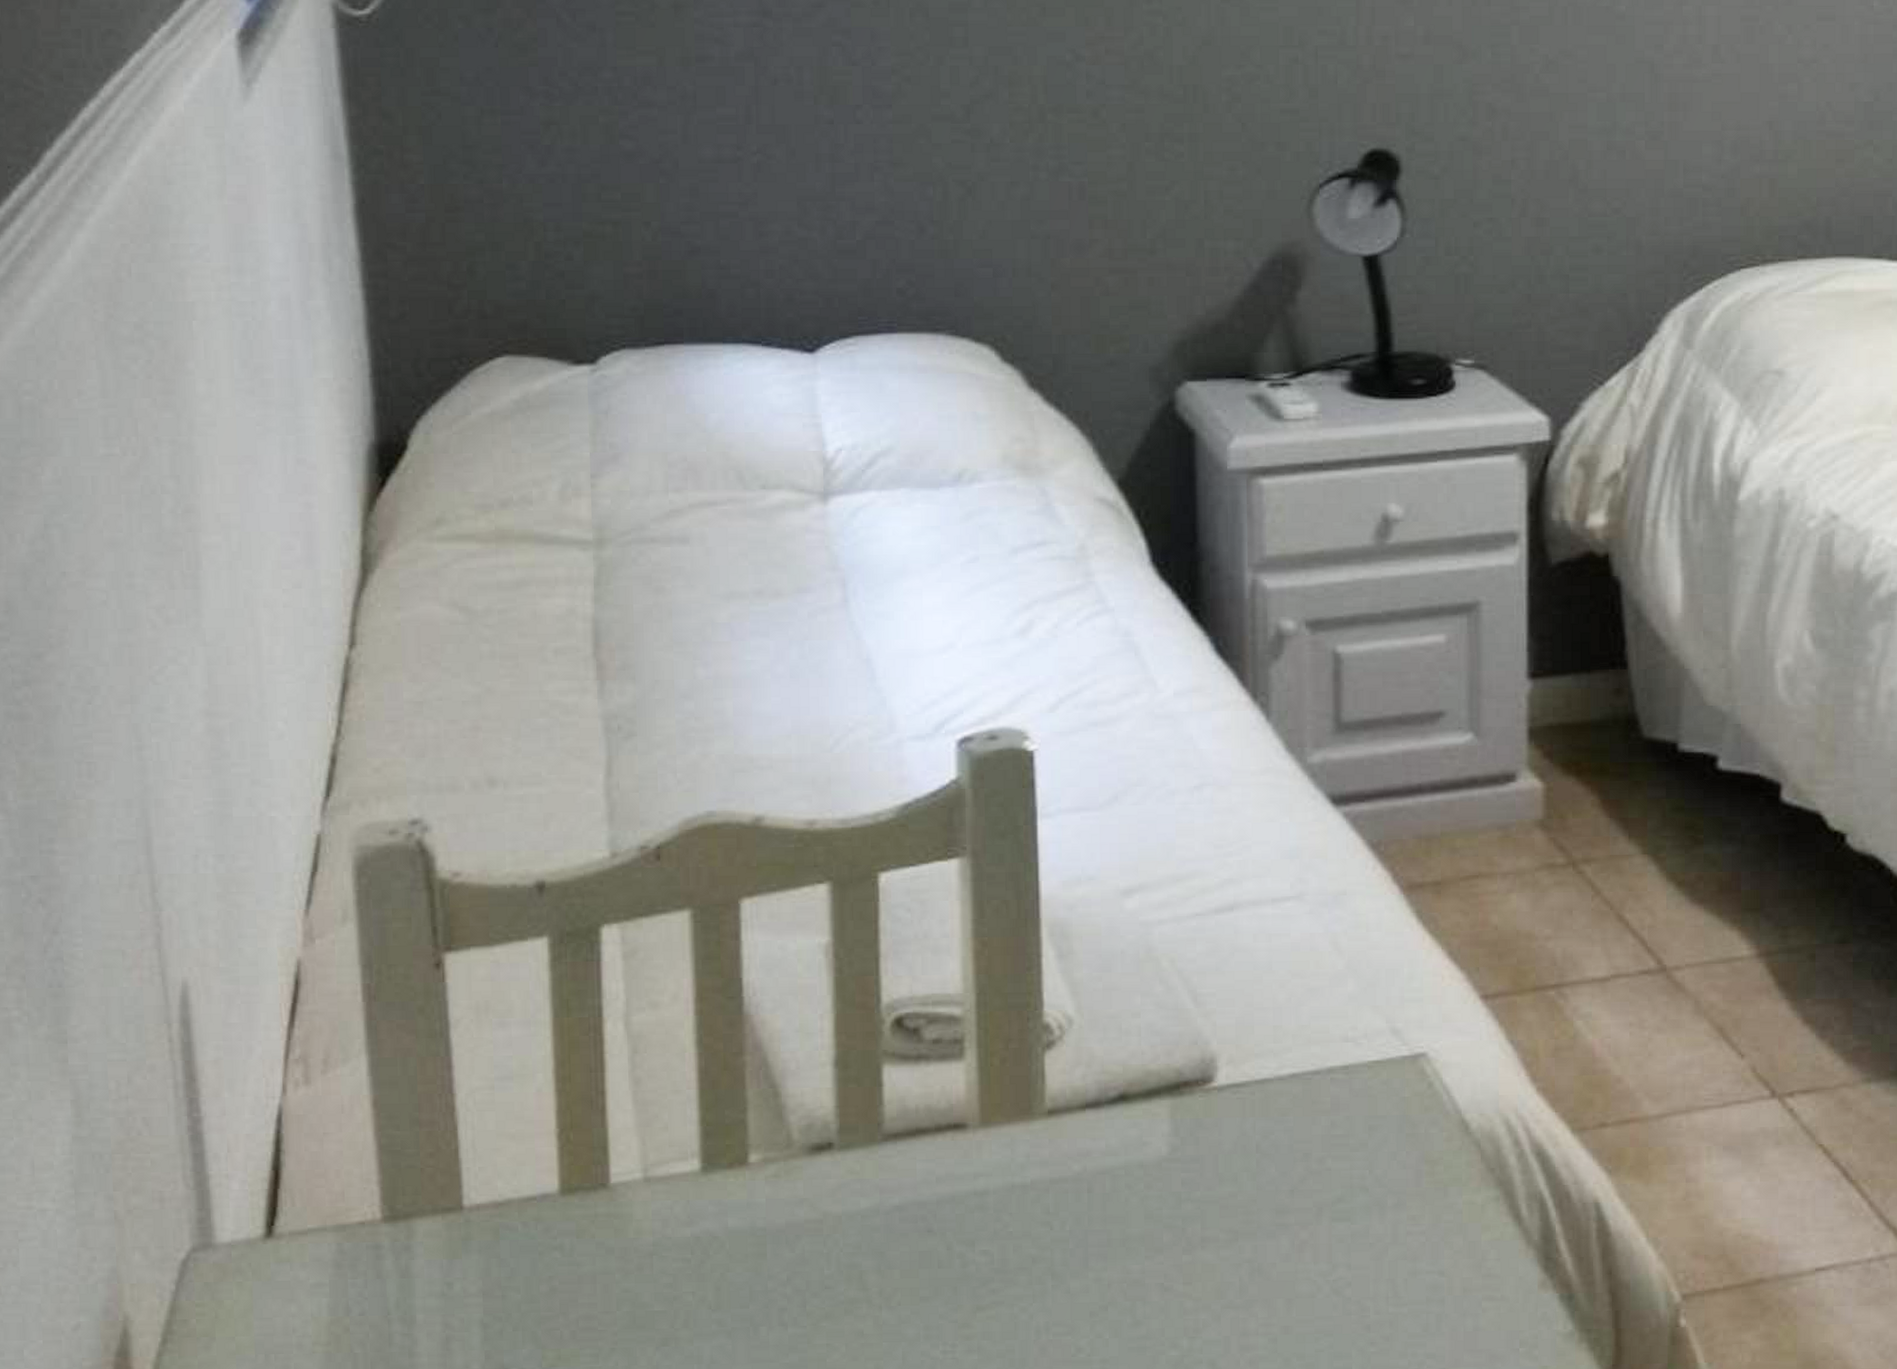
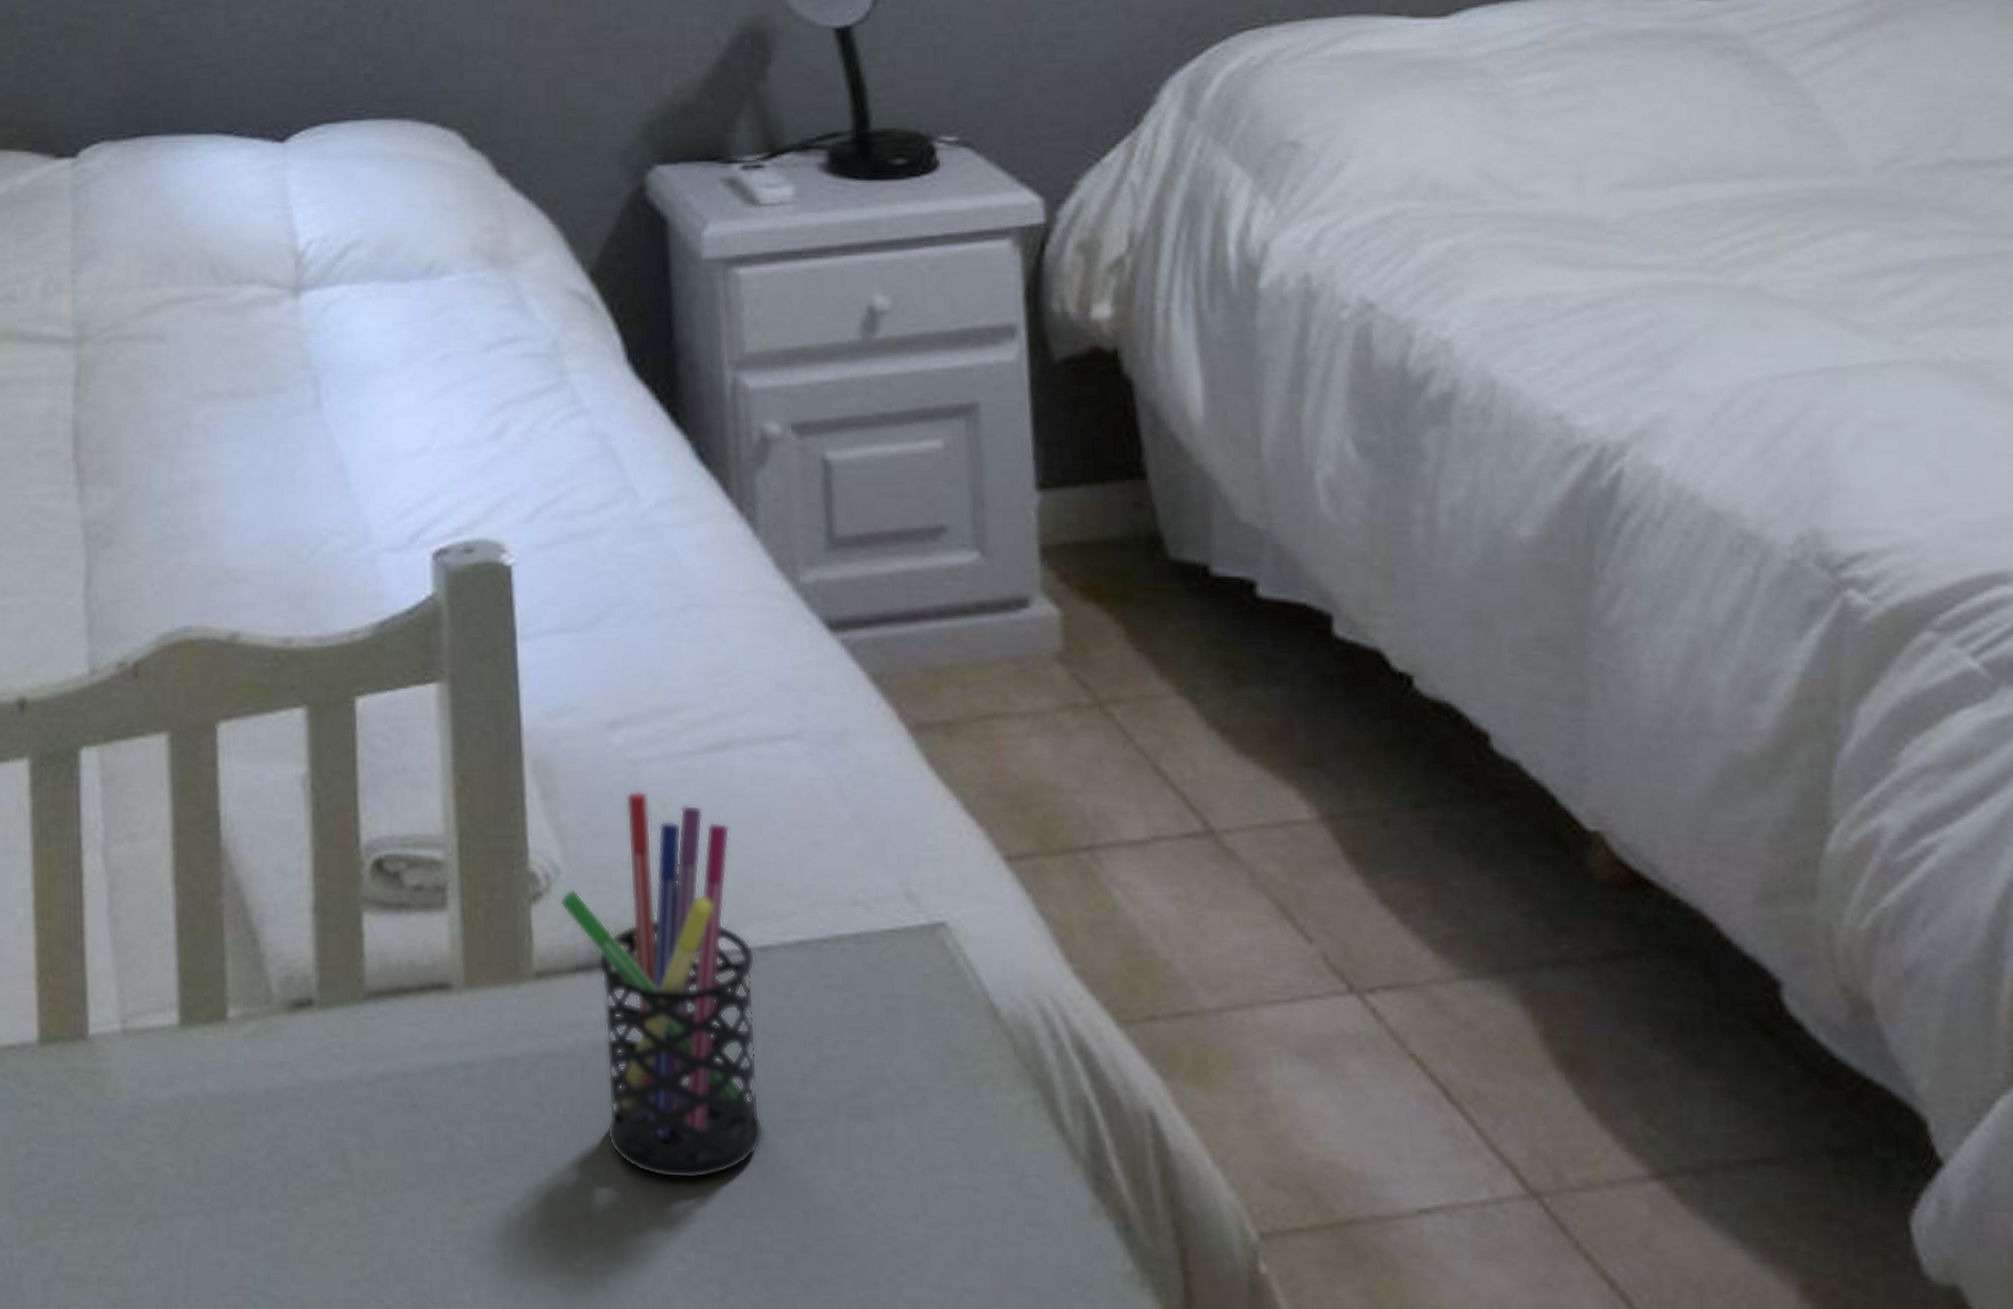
pen holder: none [1071,949,1254,1279] -> present [559,790,764,1179]

